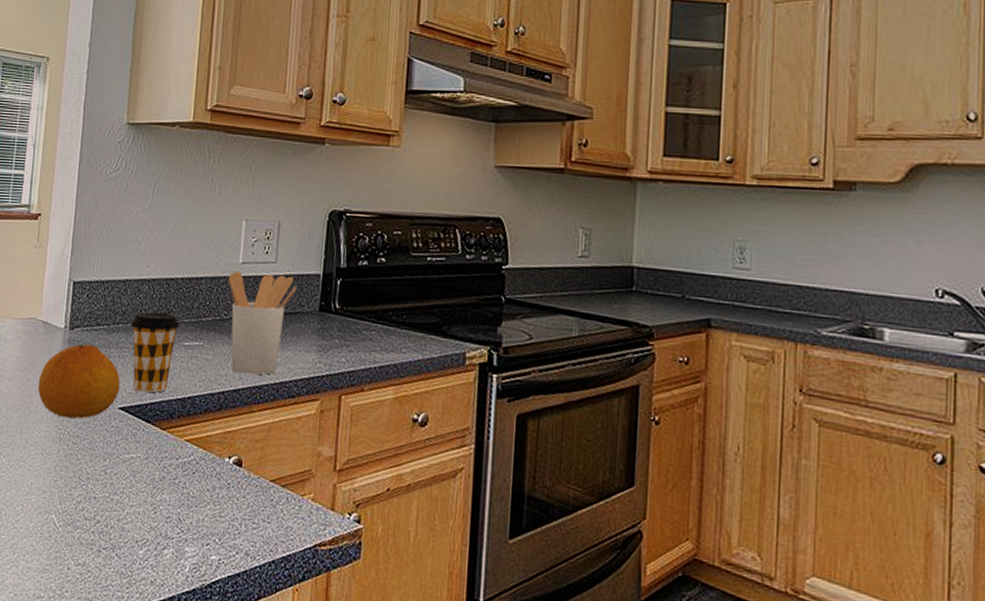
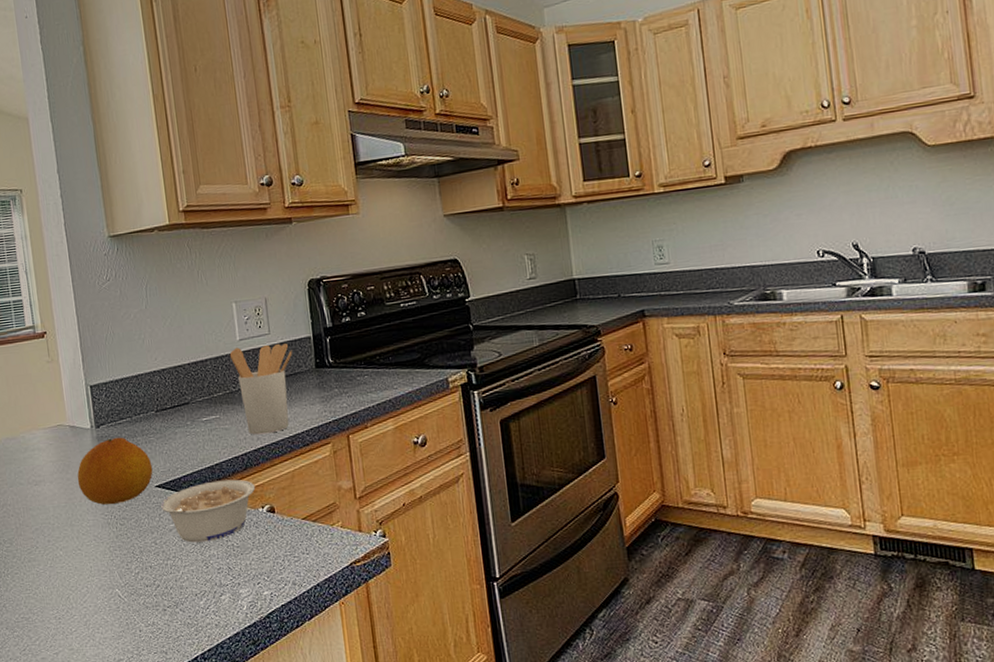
legume: none [119,415,227,484] -> present [160,479,256,543]
coffee cup: present [131,312,180,393] -> none [150,396,195,469]

